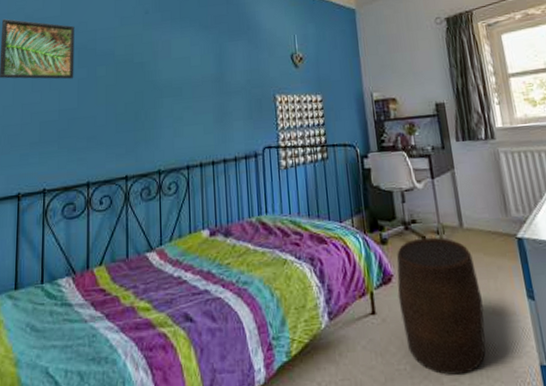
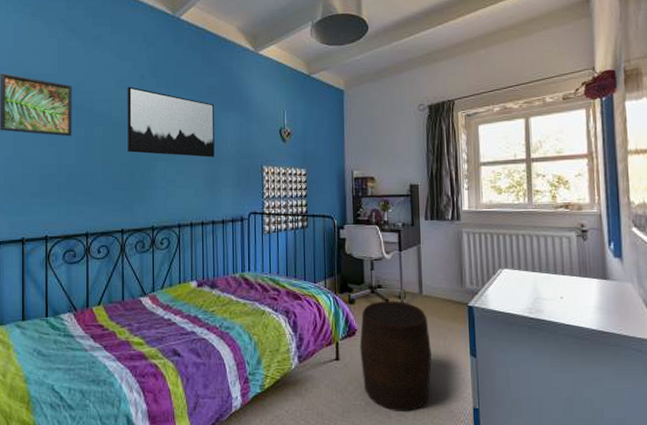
wall art: none [131,22,224,91] -> present [127,86,215,158]

